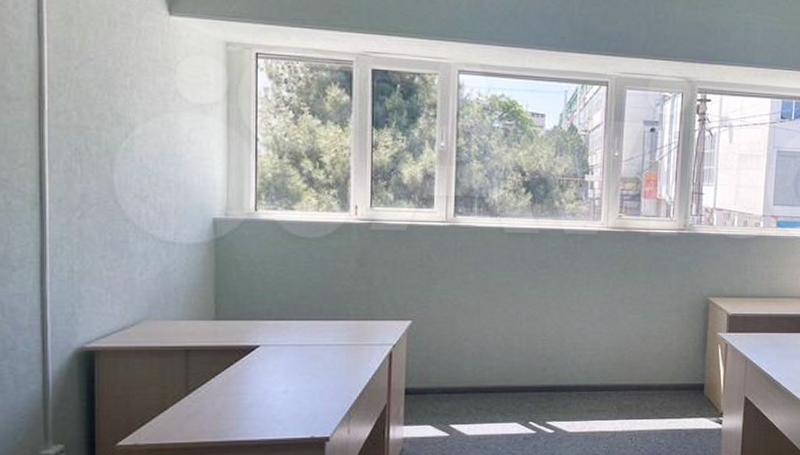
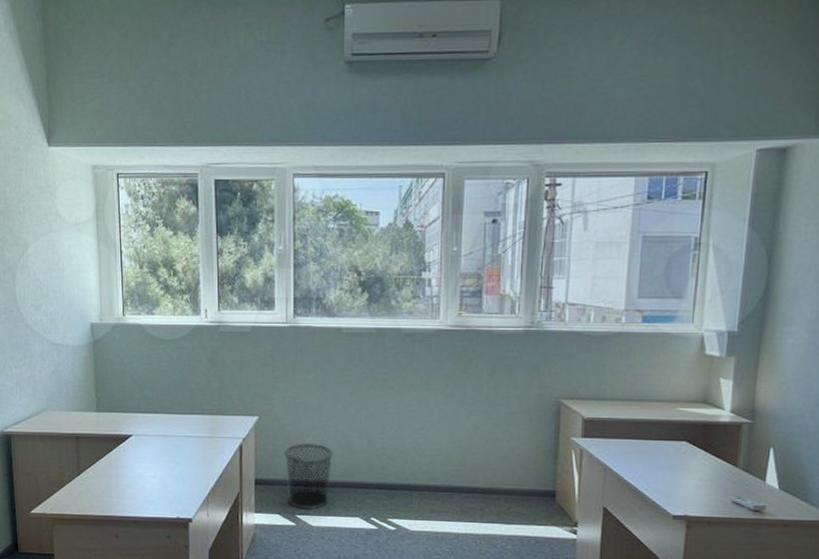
waste bin: none [439,347,492,418] -> present [284,442,333,510]

